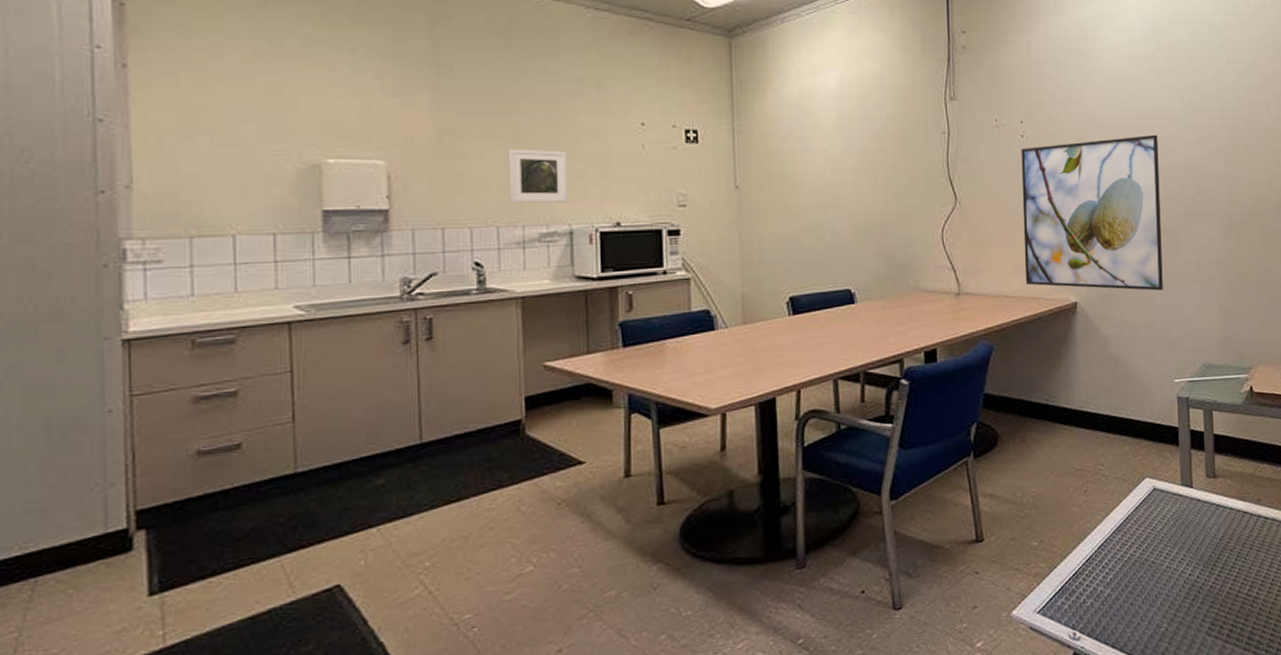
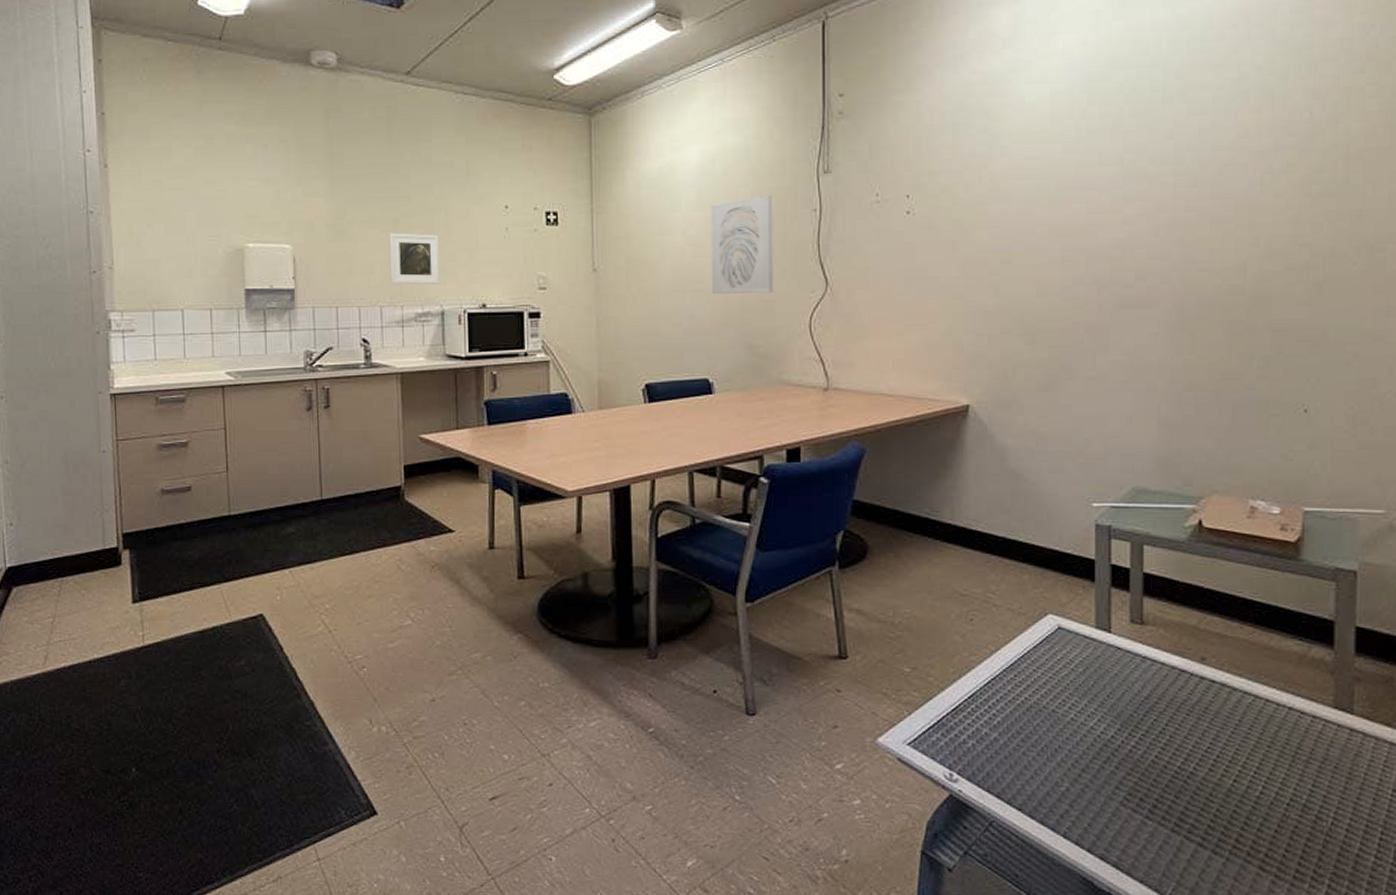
wall art: none [849,119,909,210] -> present [710,195,773,295]
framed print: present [1021,134,1163,291] -> none [906,207,1084,396]

